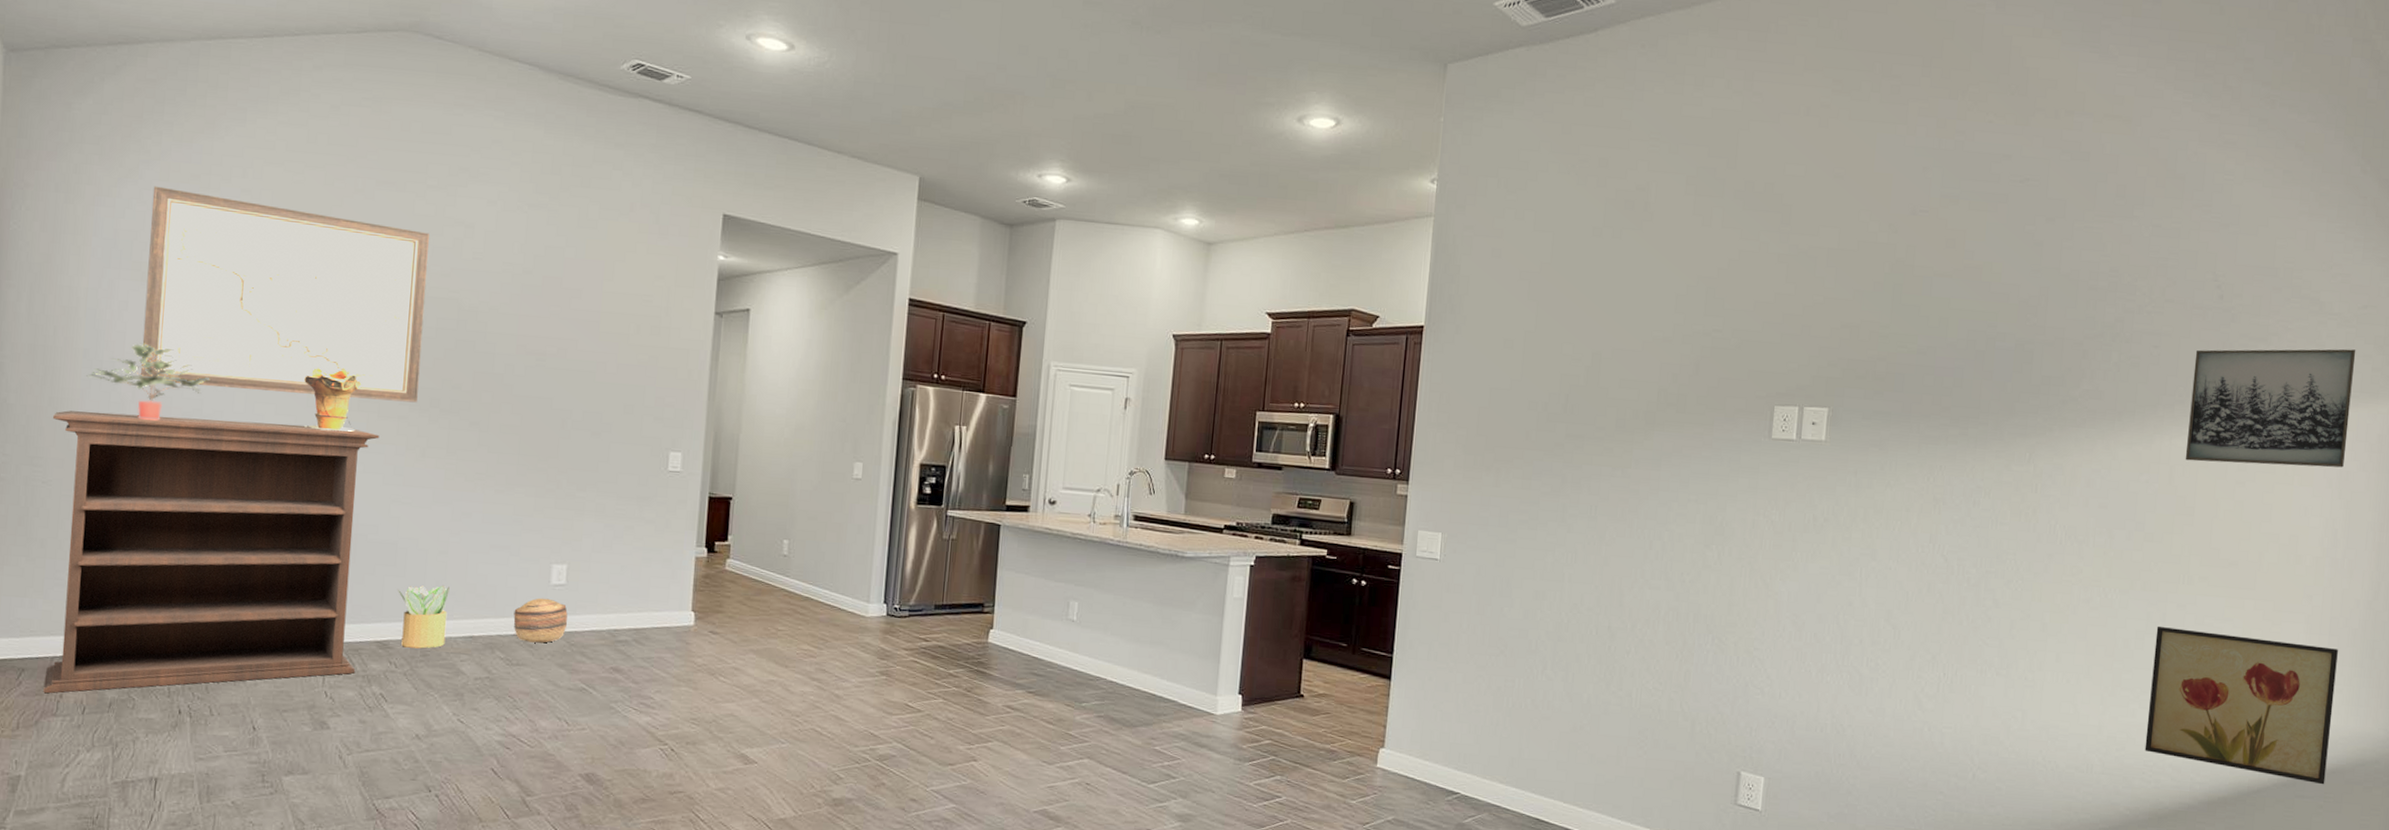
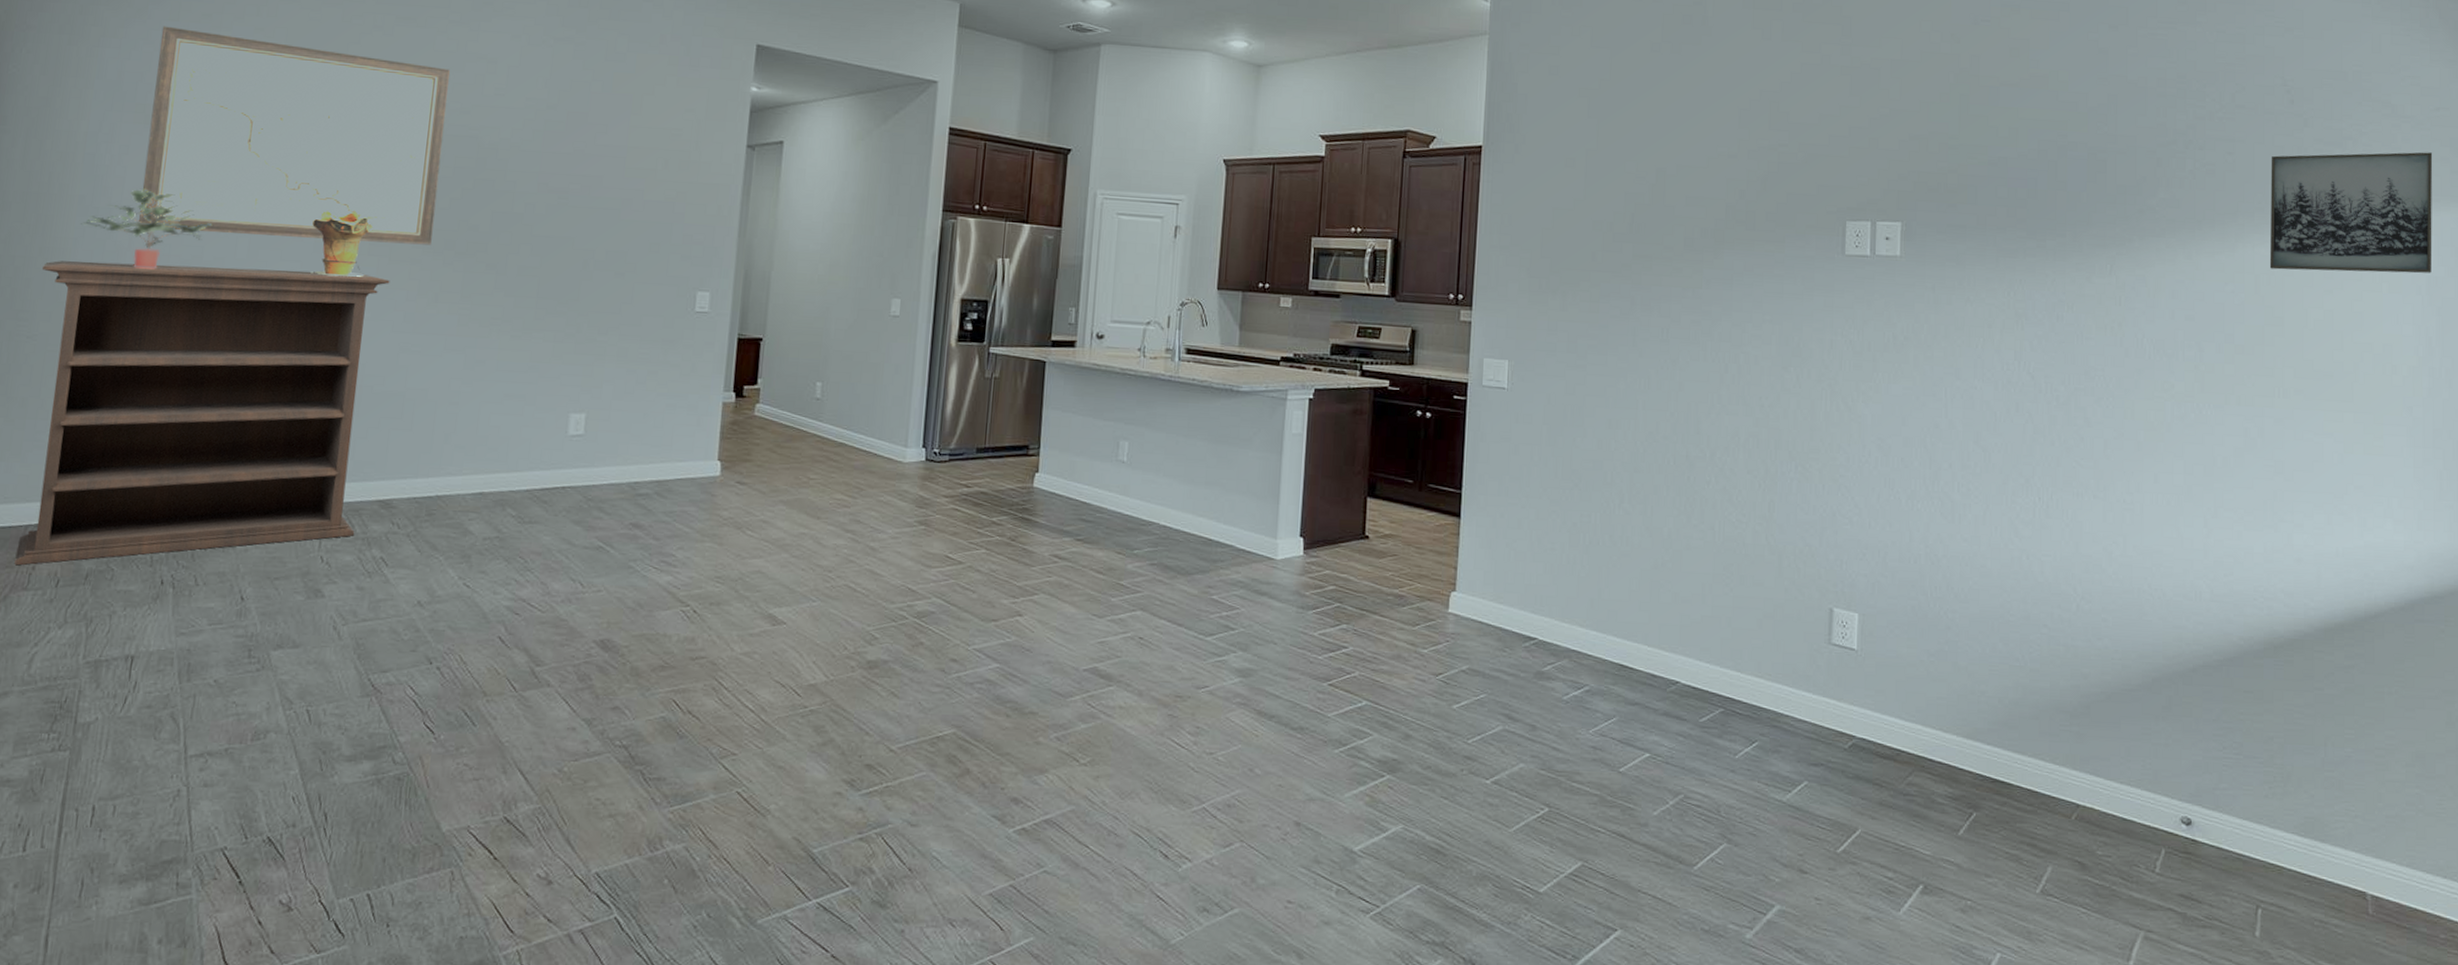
potted plant: present [397,585,450,649] -> none [403,438,459,508]
basket: present [513,598,568,643] -> none [527,449,585,499]
wall art: present [2144,625,2338,785] -> none [2254,442,2445,608]

